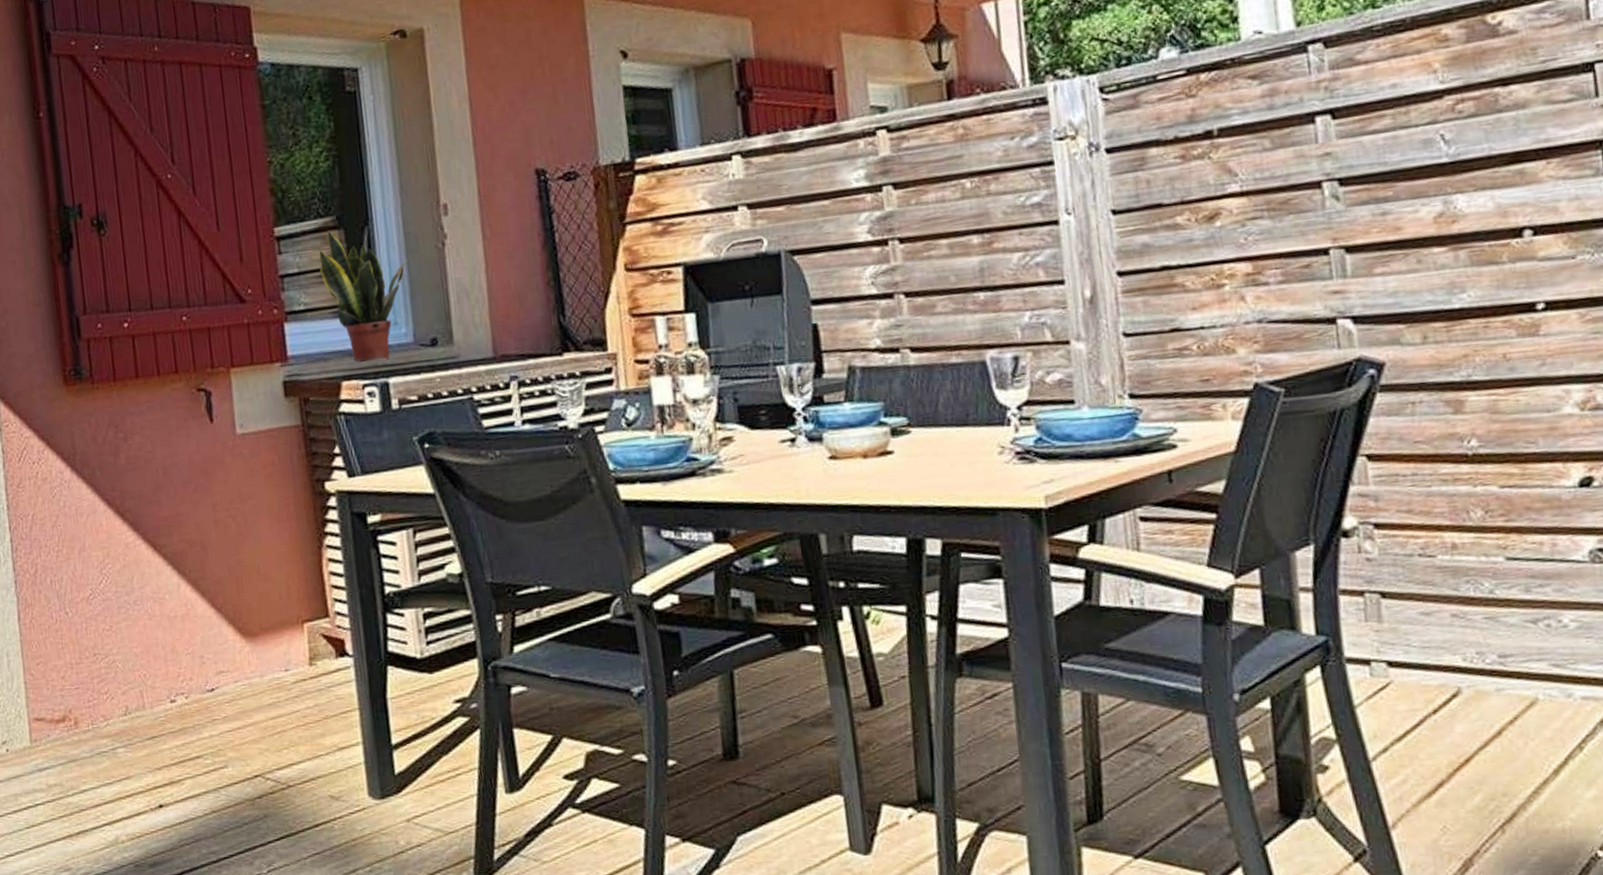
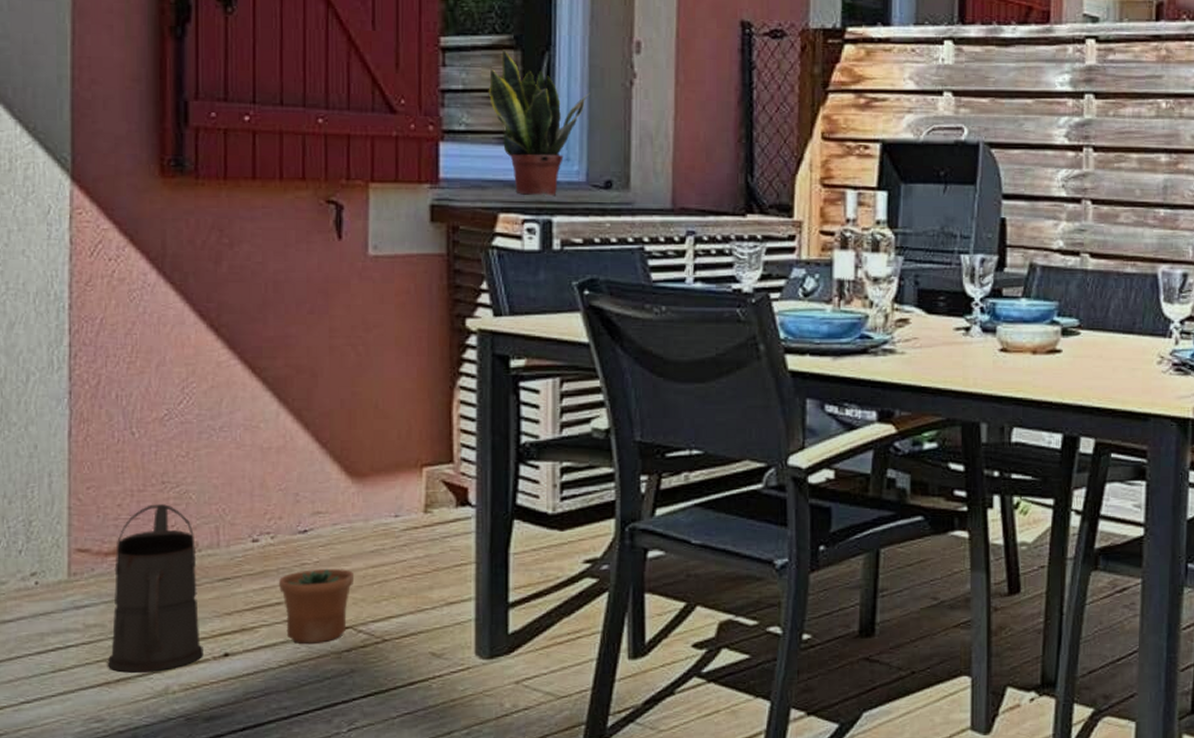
watering can: none [64,674,143,826] -> present [108,504,203,673]
planter: none [196,722,258,793] -> present [279,568,355,644]

